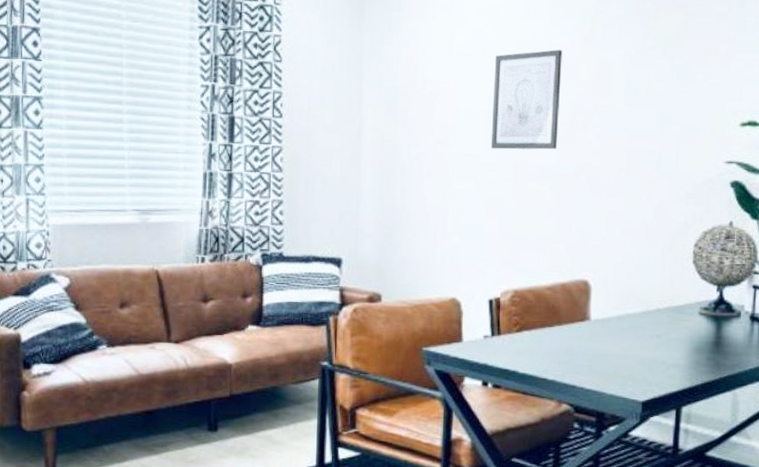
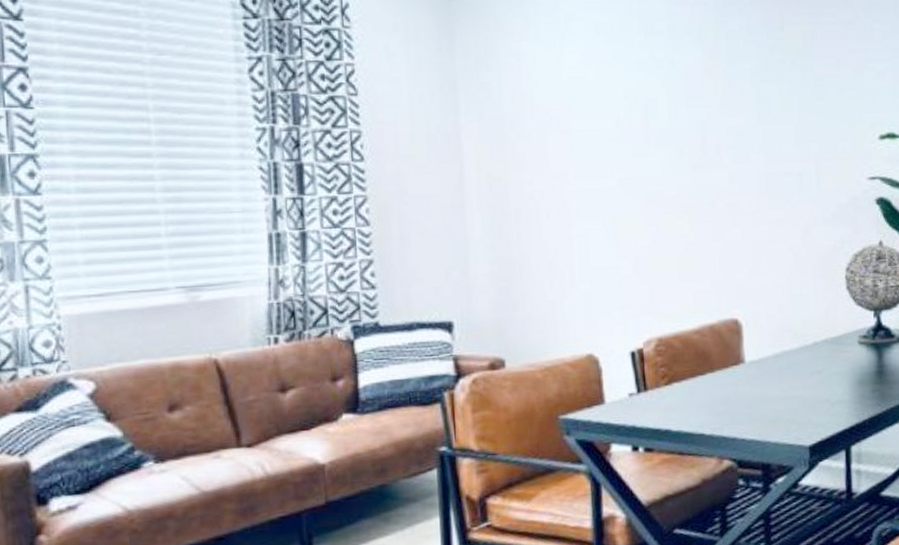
wall art: present [490,49,562,150] -> none [611,67,690,181]

